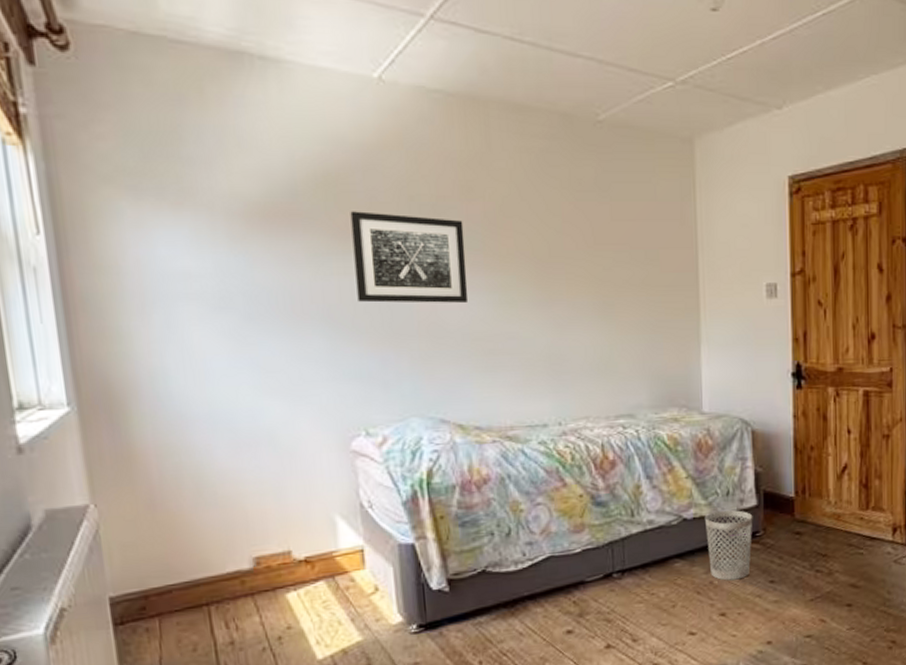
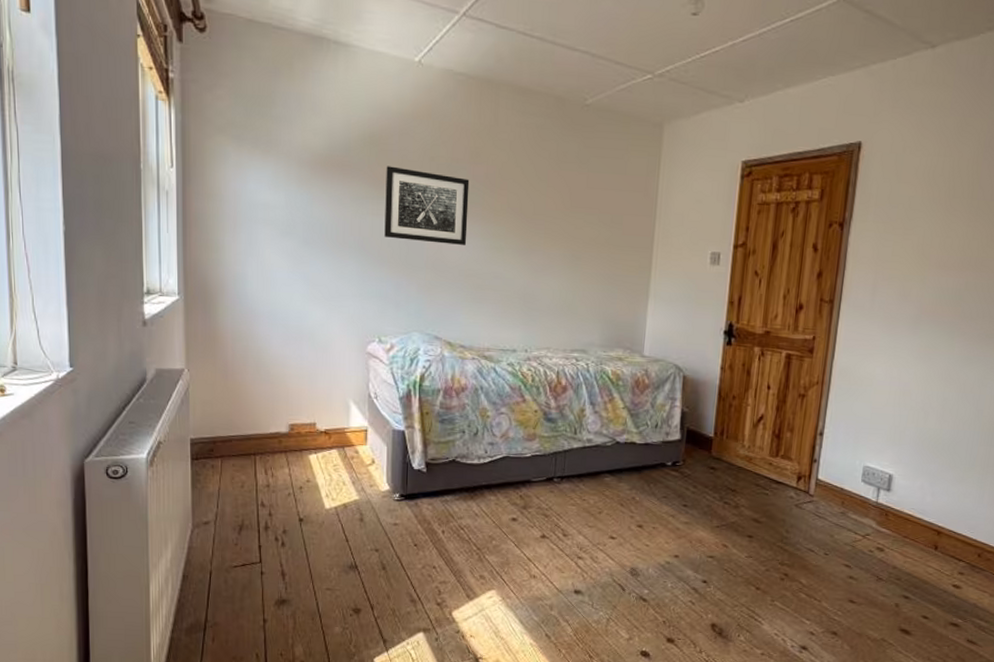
wastebasket: present [704,509,753,581] -> none [634,439,676,499]

